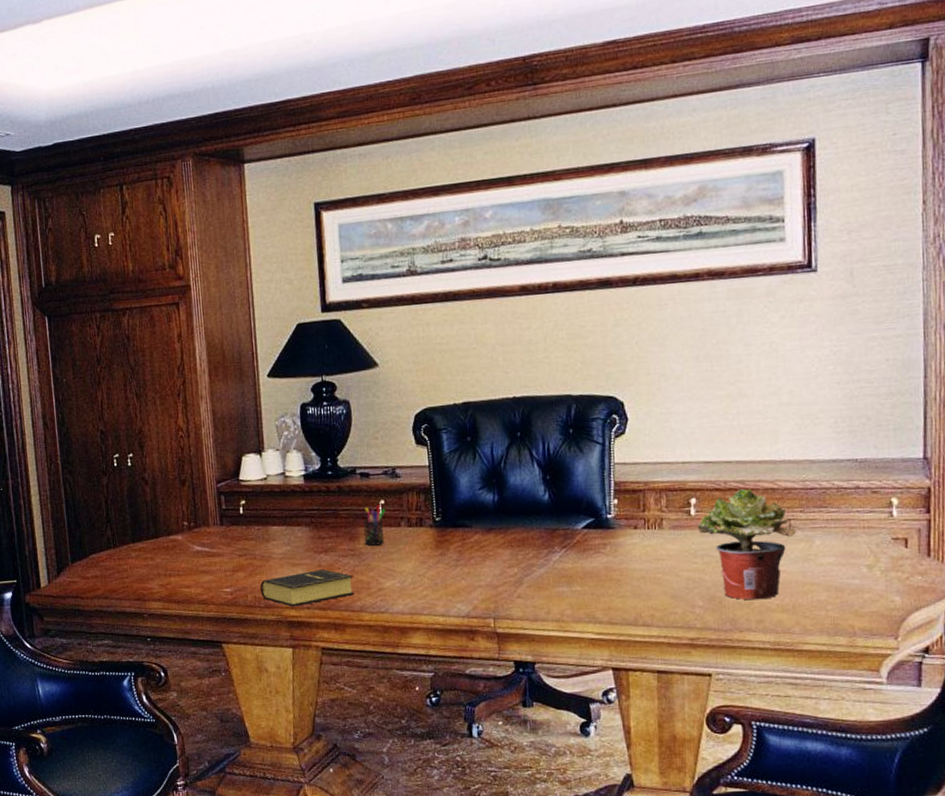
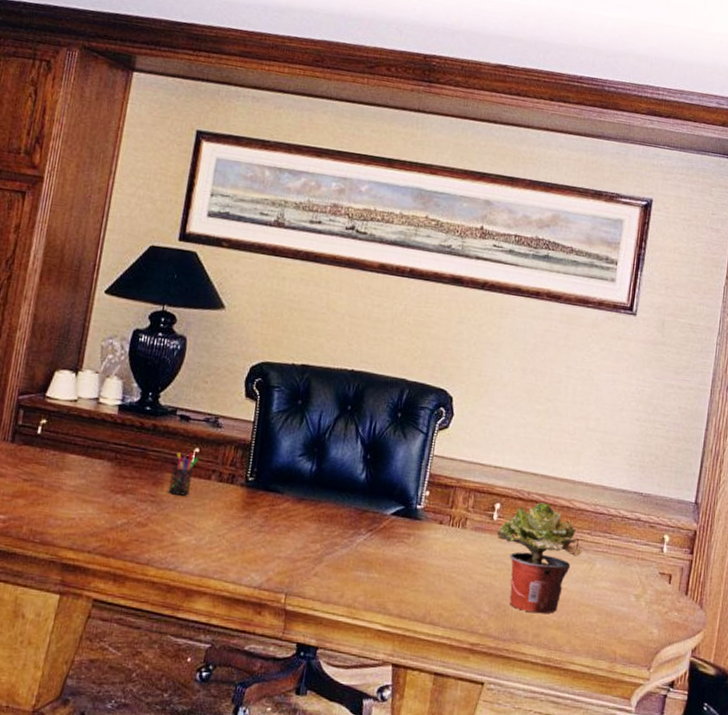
book: present [258,569,354,607] -> none [37,510,147,548]

